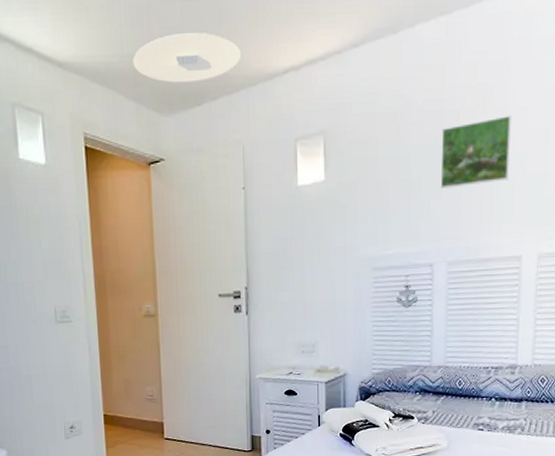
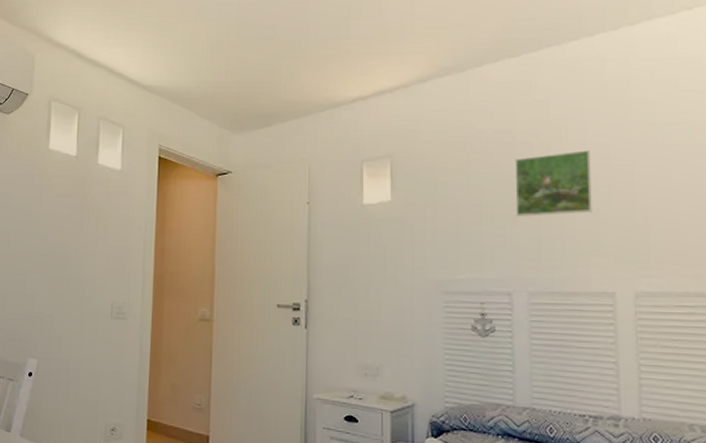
ceiling light: present [132,33,242,83] -> none [210,66,311,106]

